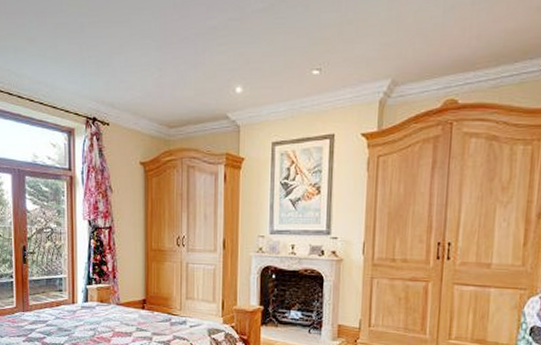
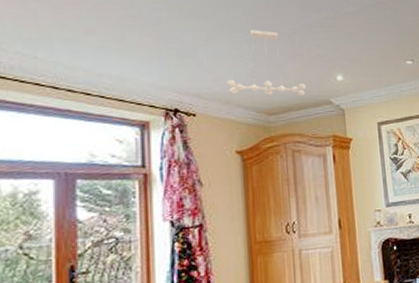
chandelier: none [135,35,205,109] -> present [227,30,306,97]

